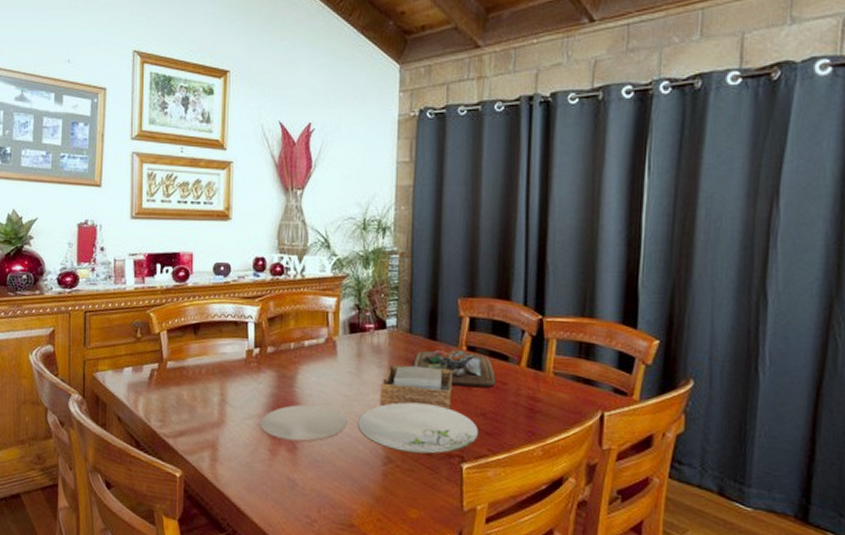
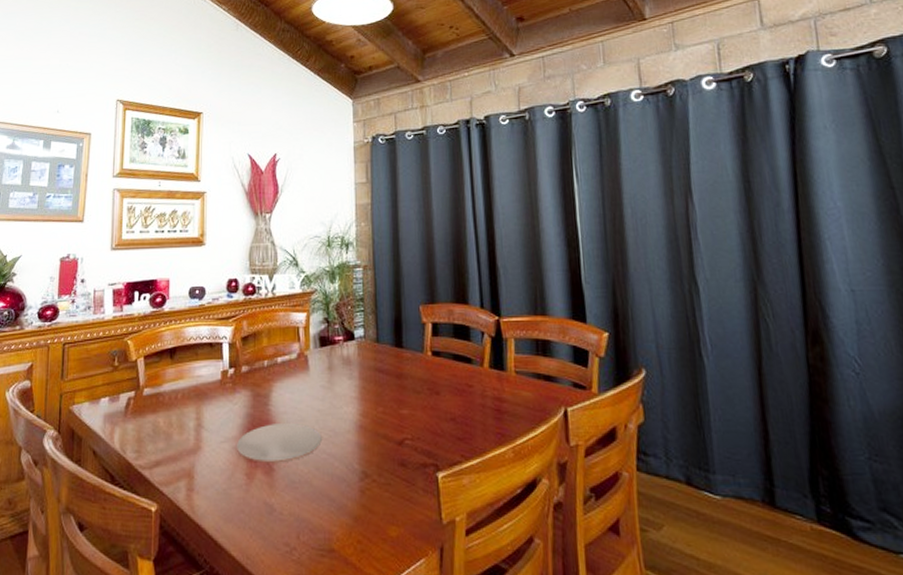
plate: present [357,402,480,455] -> none [332,412,451,466]
napkin holder: present [379,364,454,410] -> none [352,374,422,418]
food platter: present [412,349,496,388] -> none [381,355,462,392]

